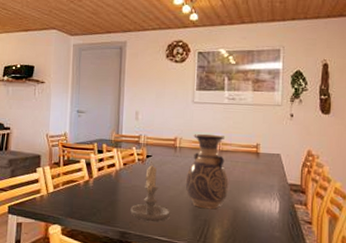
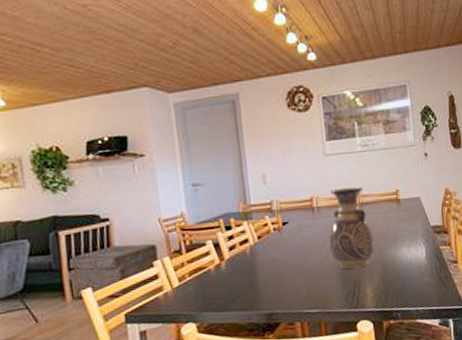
candle: present [130,164,170,222] -> none [273,231,318,296]

